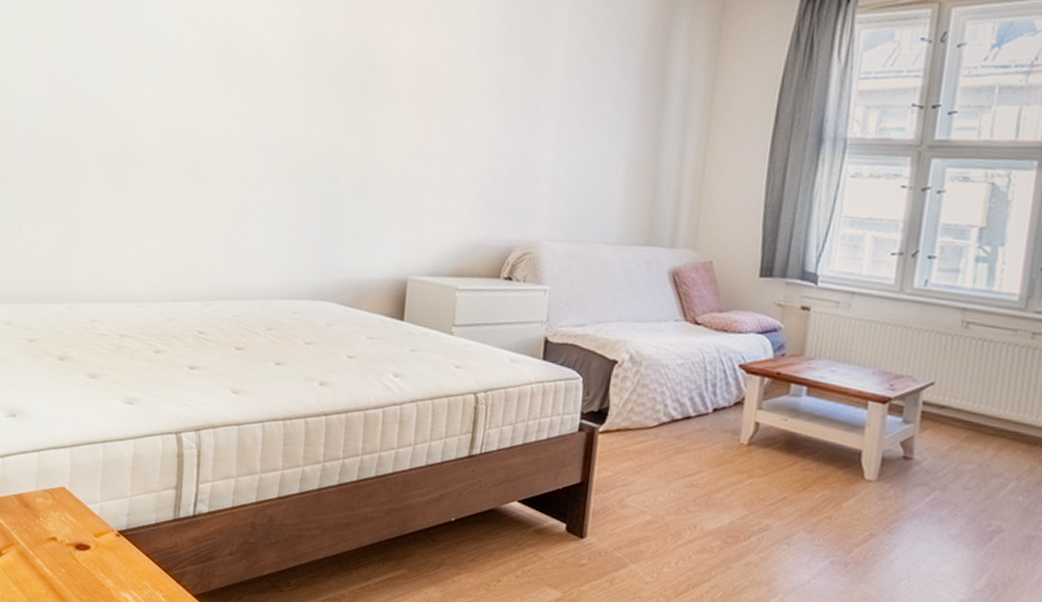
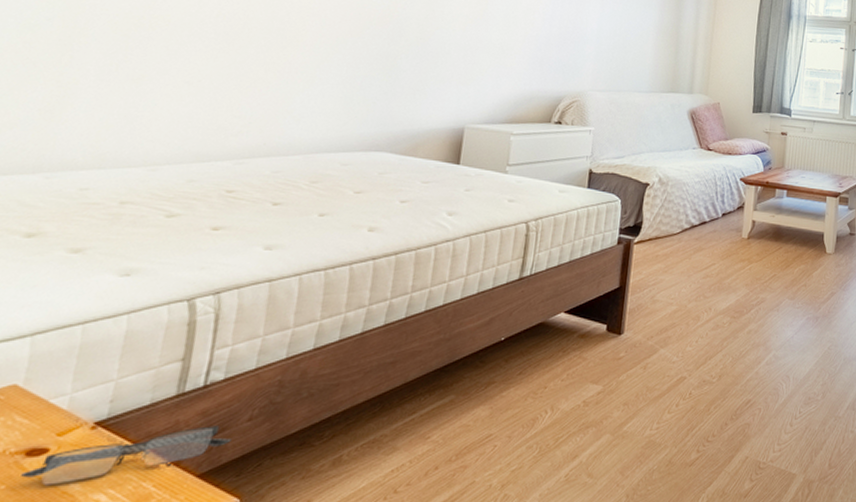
glasses: none [74,550,218,580] -> present [21,426,232,486]

